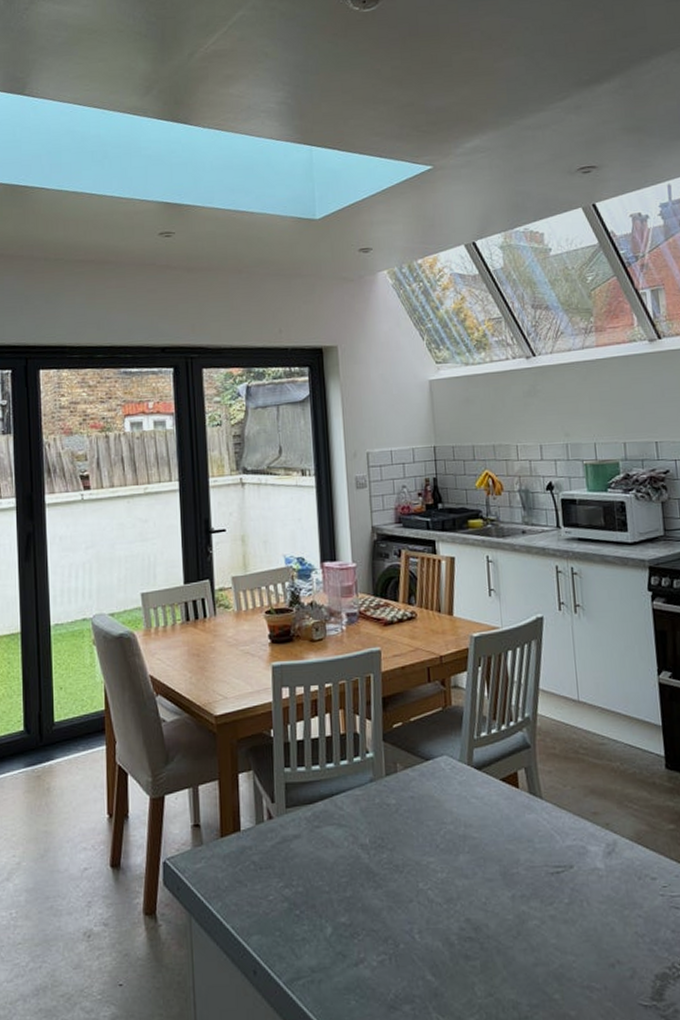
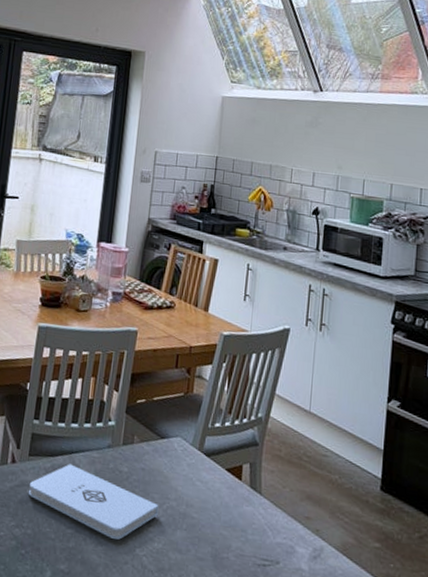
notepad: none [292,808,436,878] -> present [29,464,159,540]

